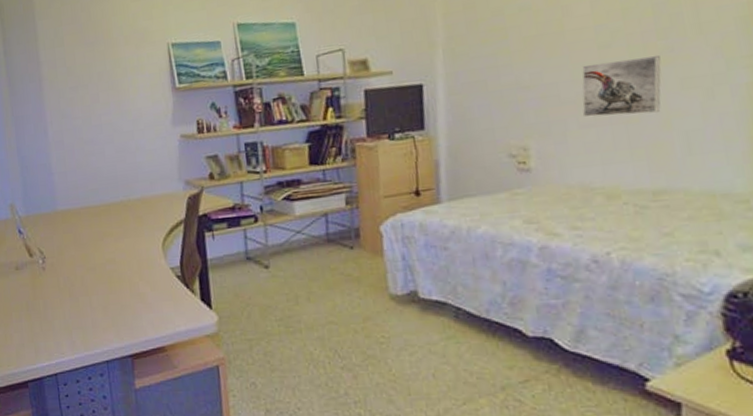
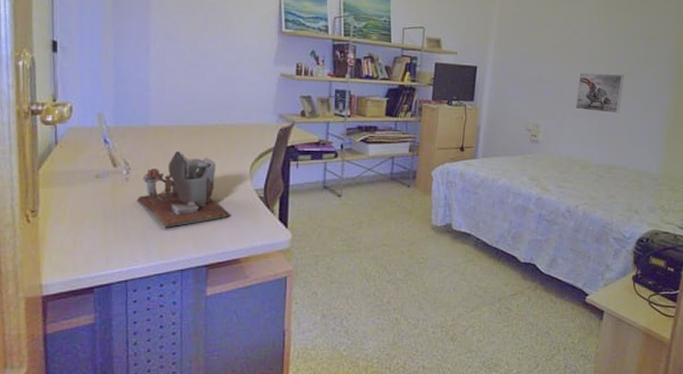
desk organizer: none [55,233,149,317] -> present [136,150,230,228]

